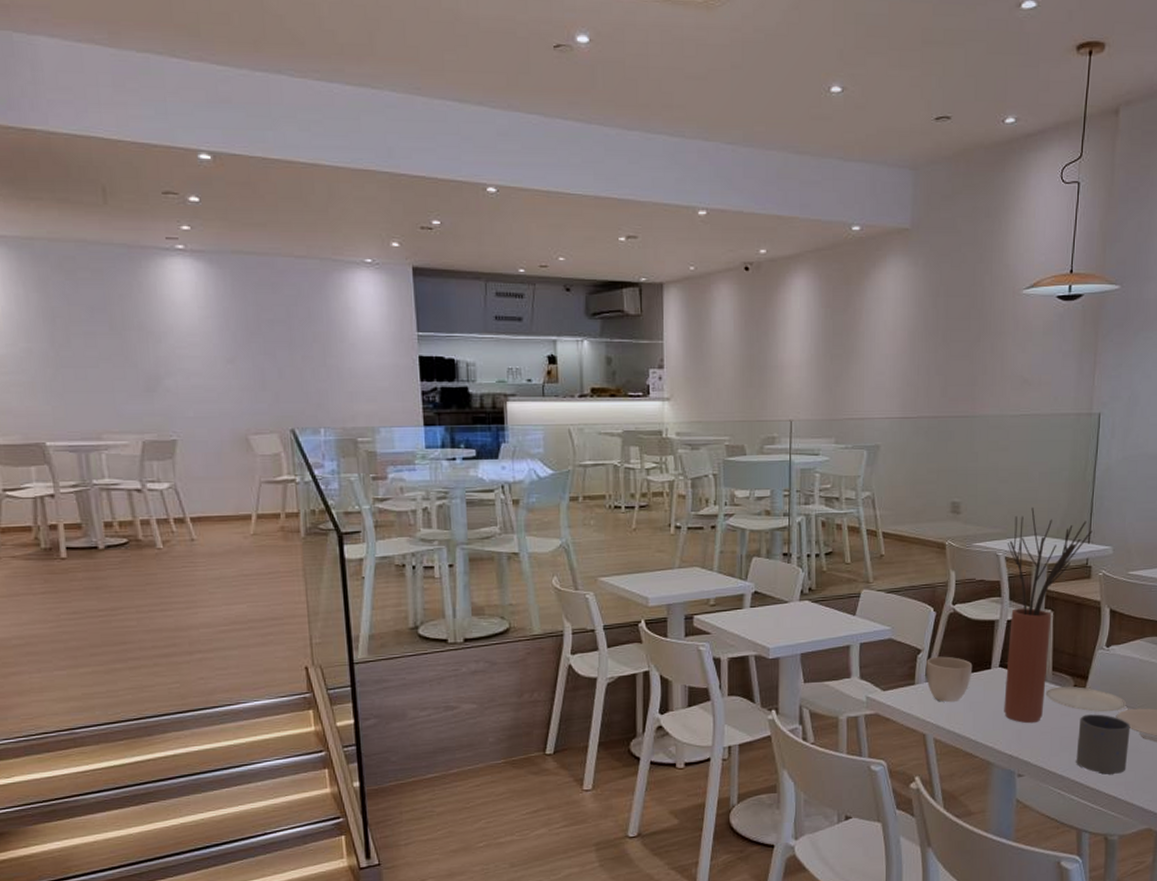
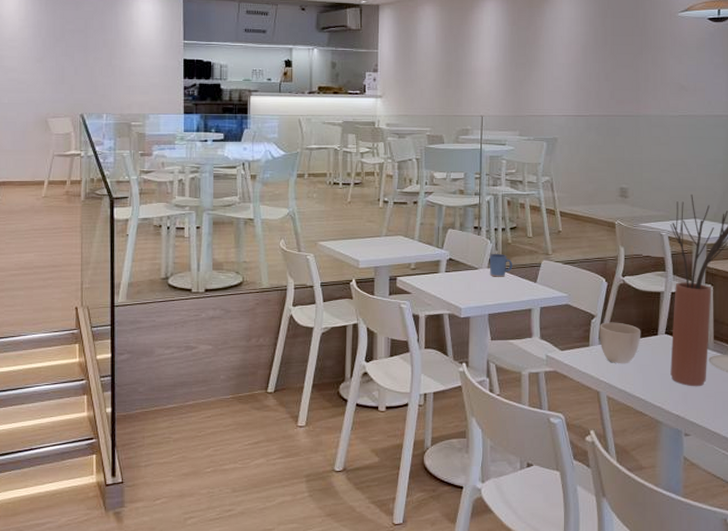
mug: none [801,583,828,611] -> present [489,253,513,277]

